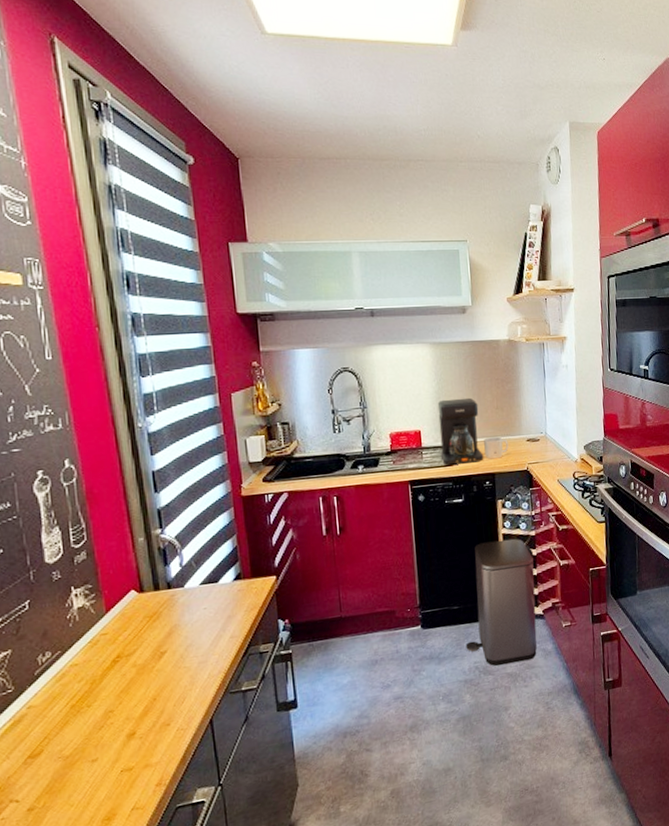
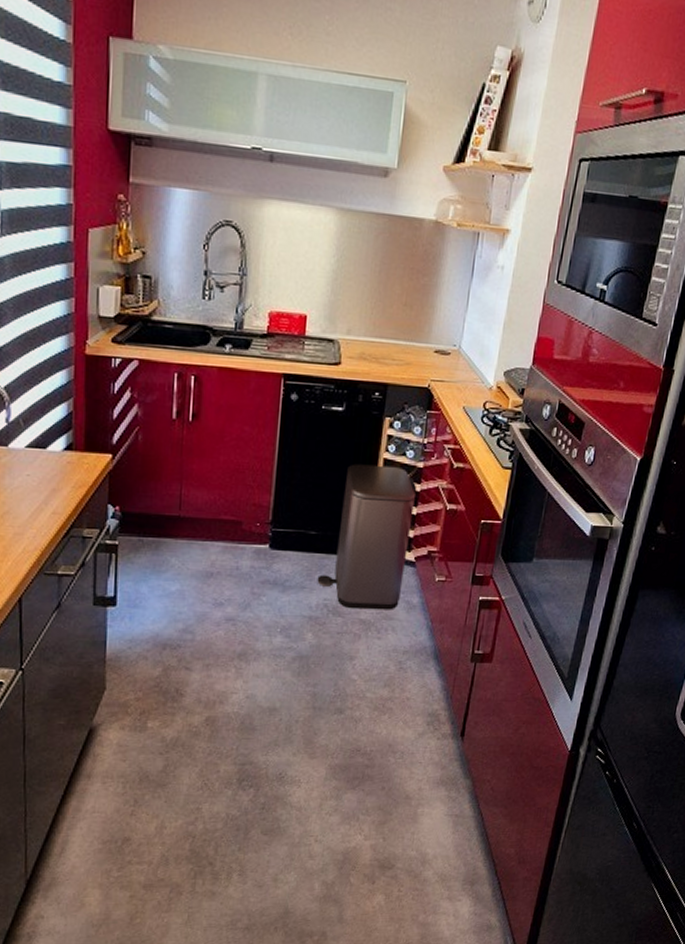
coffee maker: present [437,397,484,466] -> none [325,282,383,367]
mug: present [484,436,509,460] -> none [380,339,411,367]

